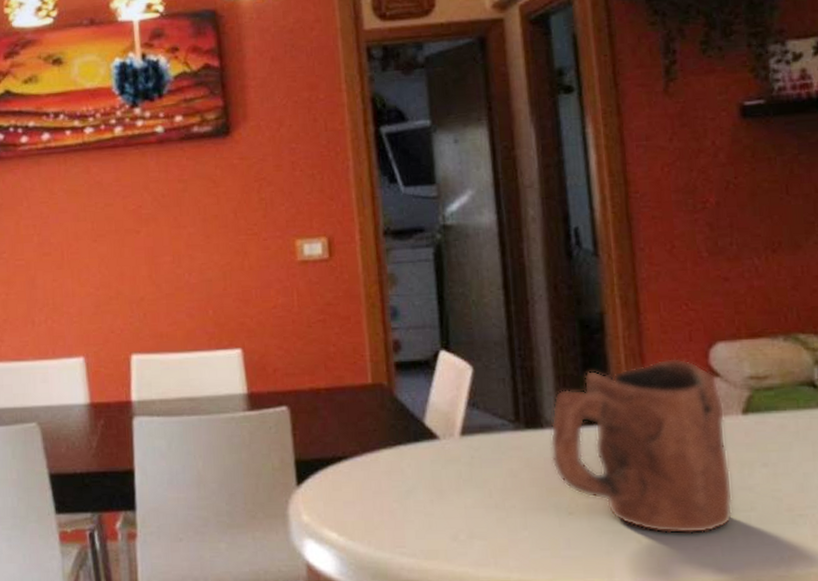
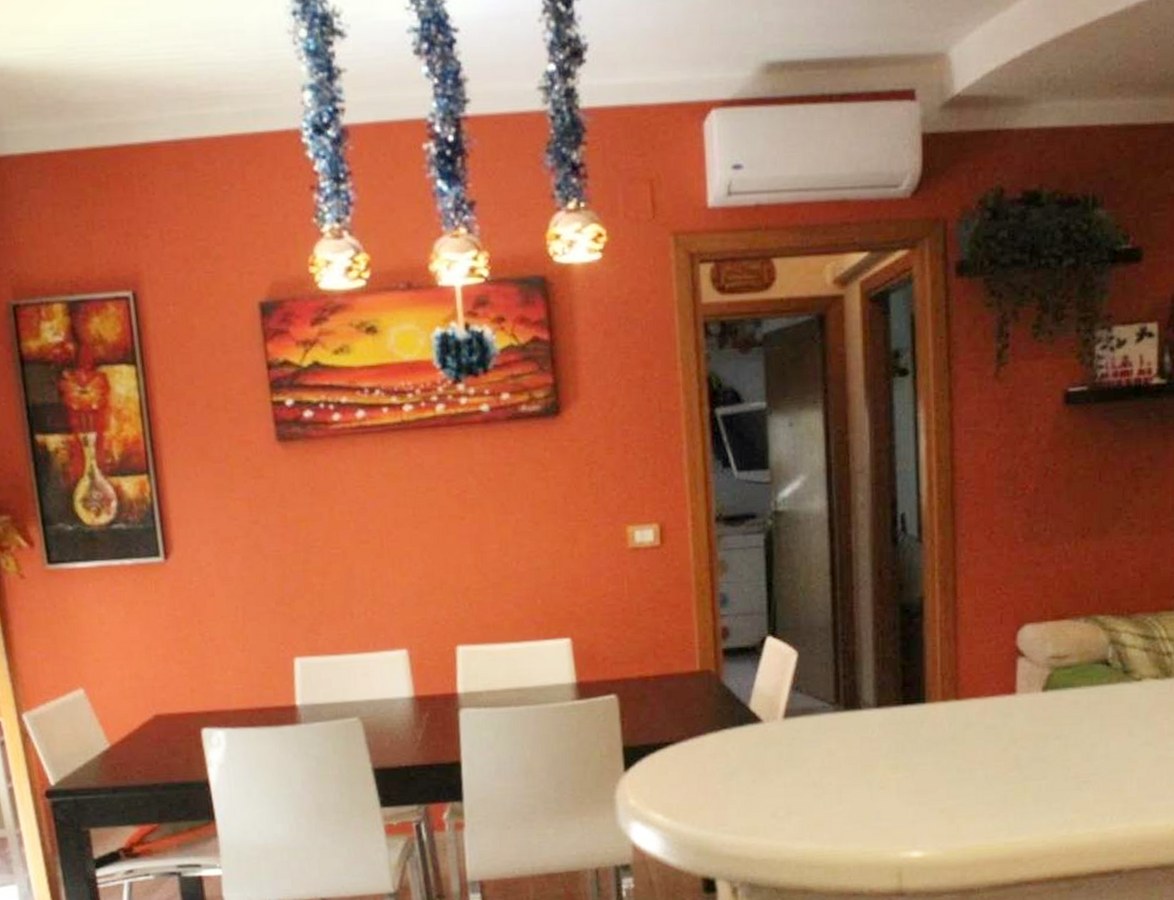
mug: present [550,358,733,534] -> none [867,640,1028,803]

